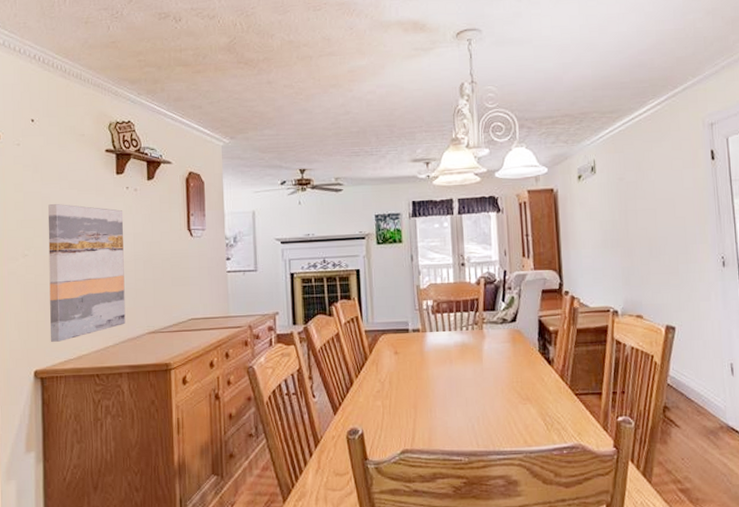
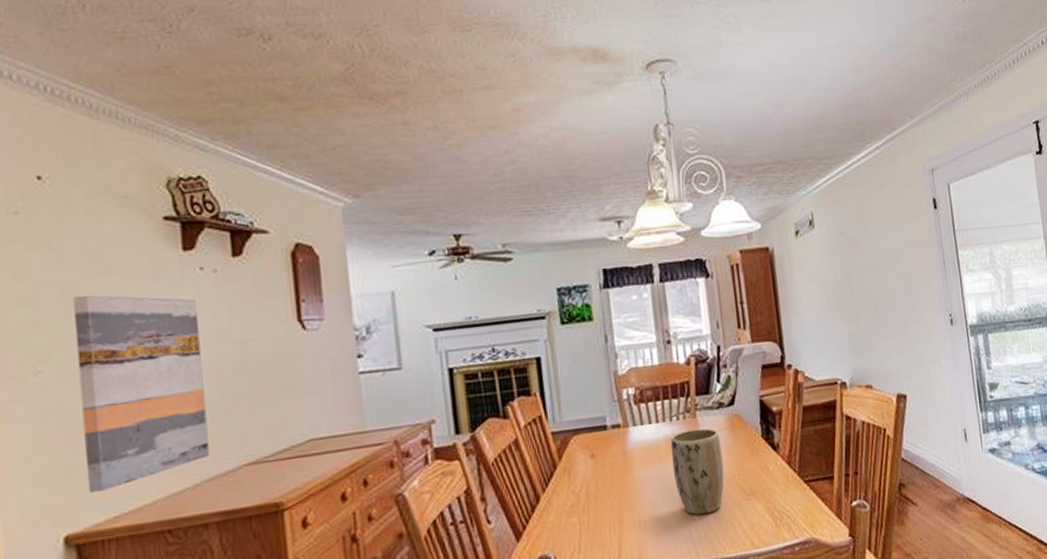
plant pot: none [460,339,504,412] -> present [670,428,724,515]

